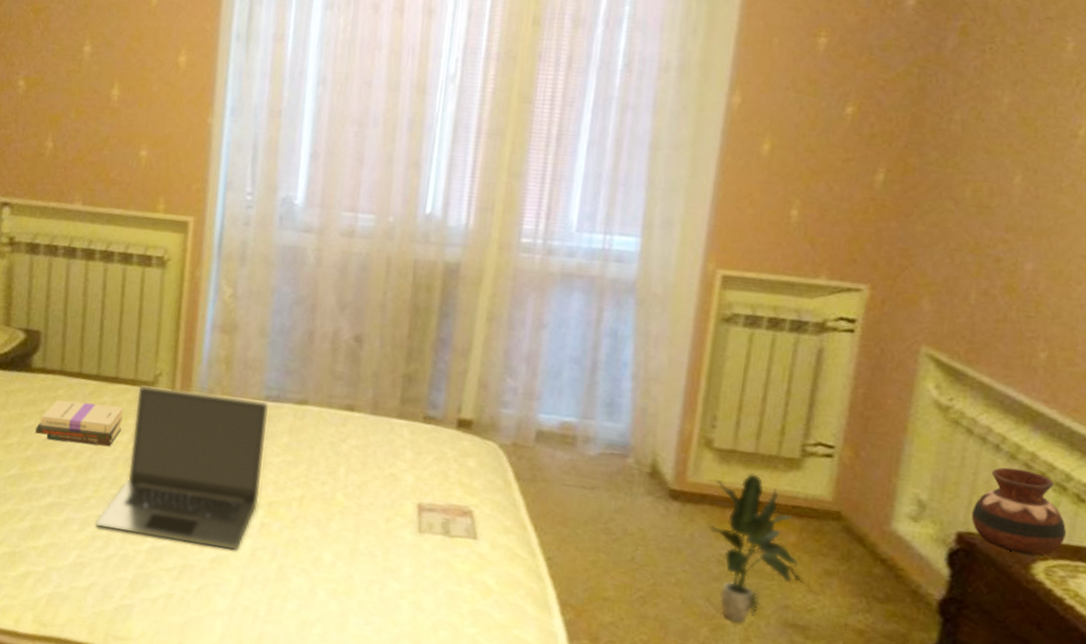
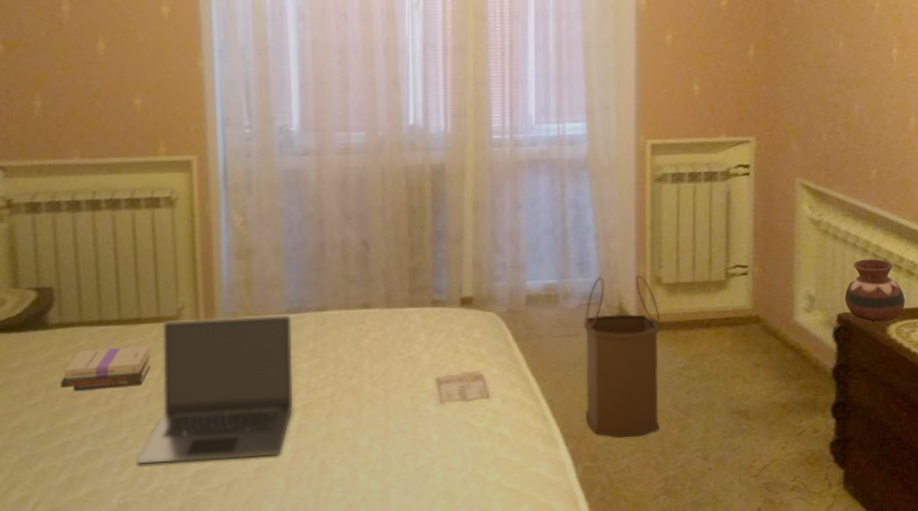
basket: none [590,425,704,626] -> present [584,275,660,439]
potted plant: present [708,473,807,622] -> none [667,299,743,420]

